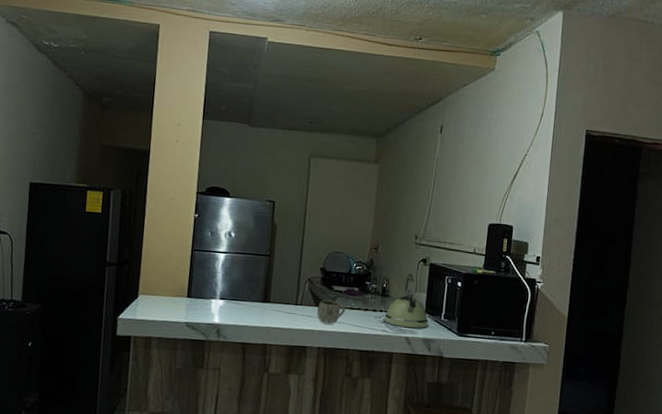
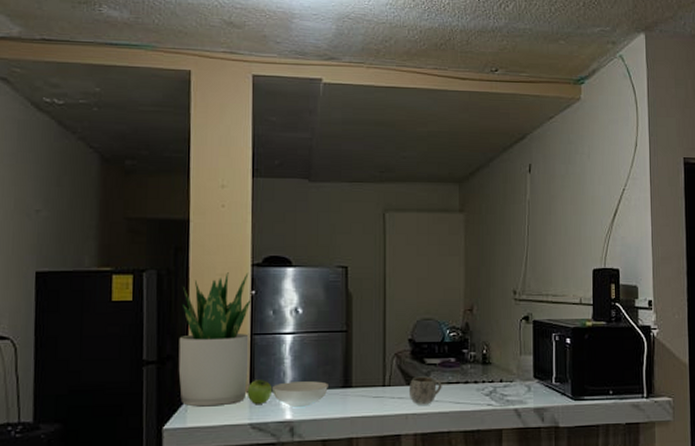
planter: none [133,197,194,305] -> present [178,272,251,407]
fruit: none [185,287,206,308] -> present [247,380,273,404]
bowl: none [205,292,251,314] -> present [271,381,328,407]
kettle: present [383,273,429,329] -> none [487,334,538,399]

